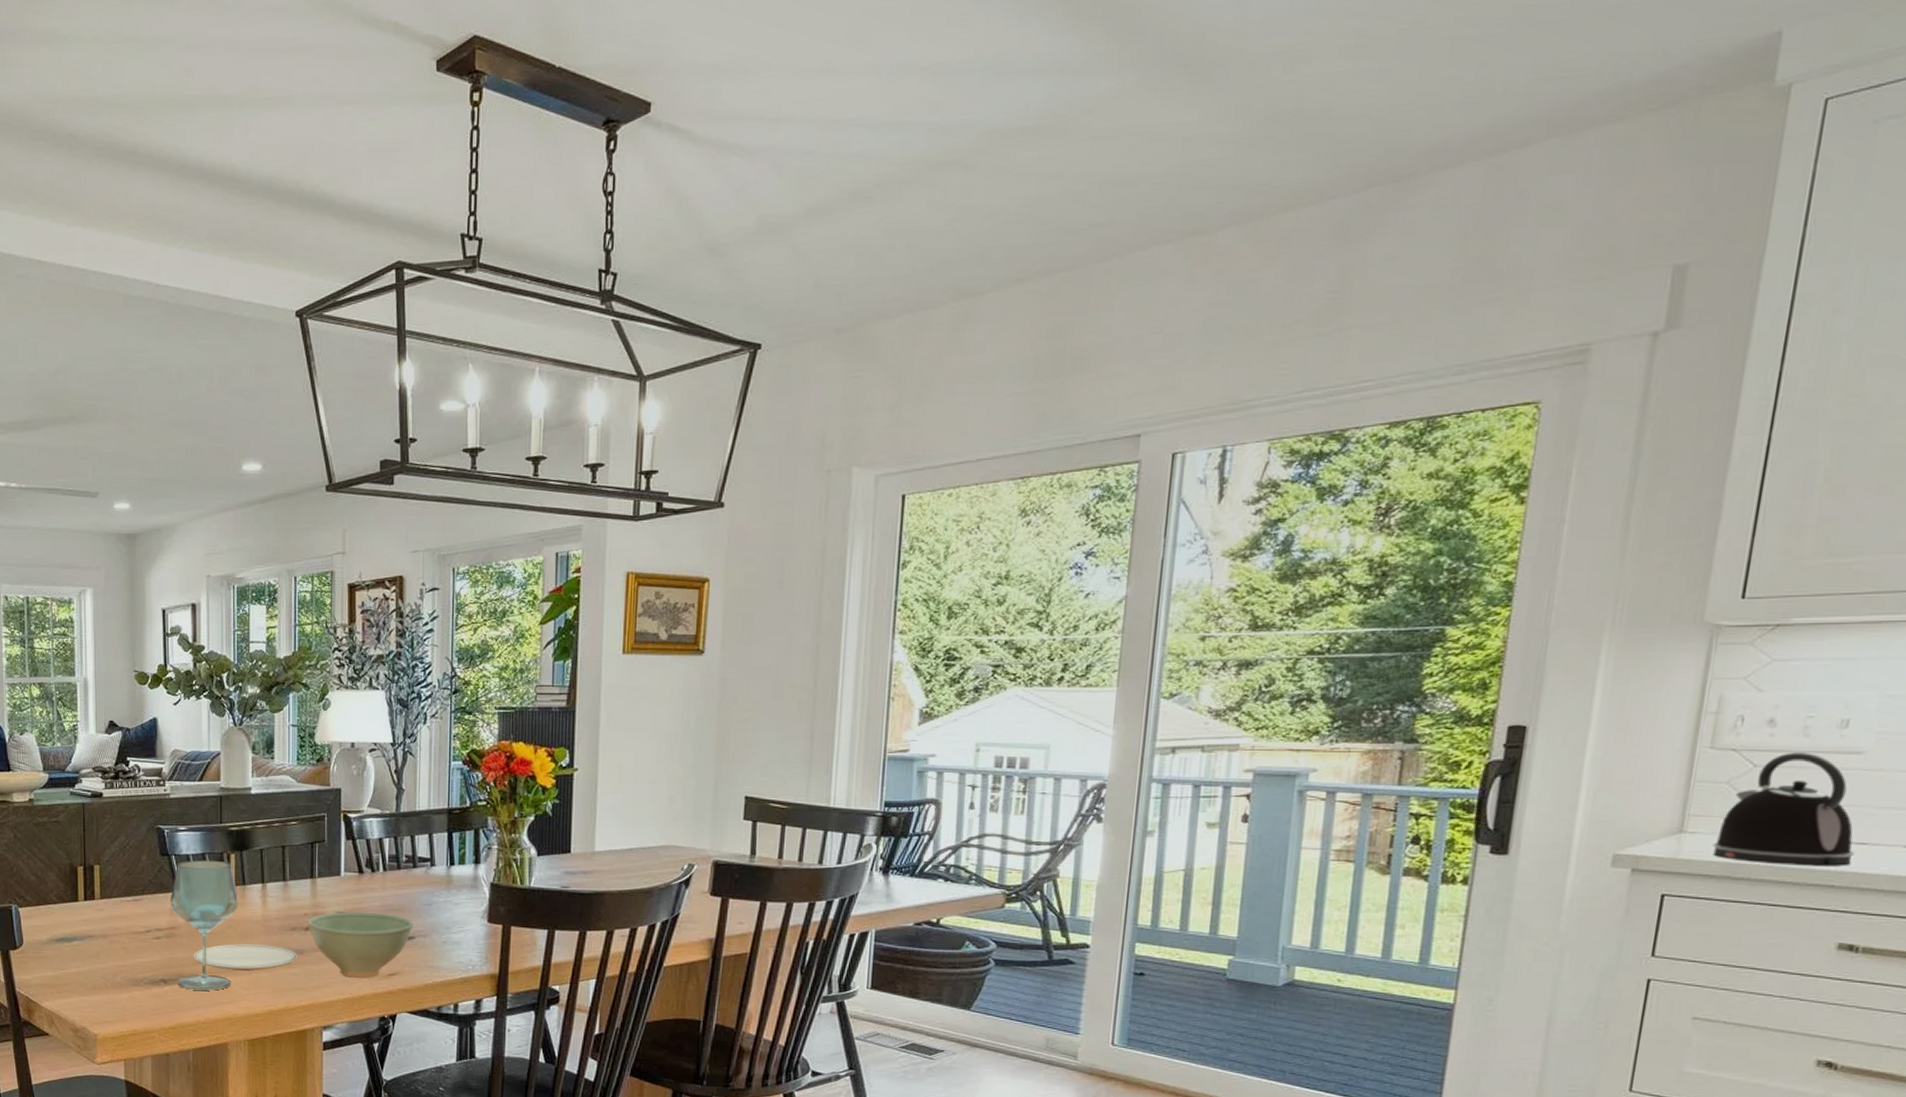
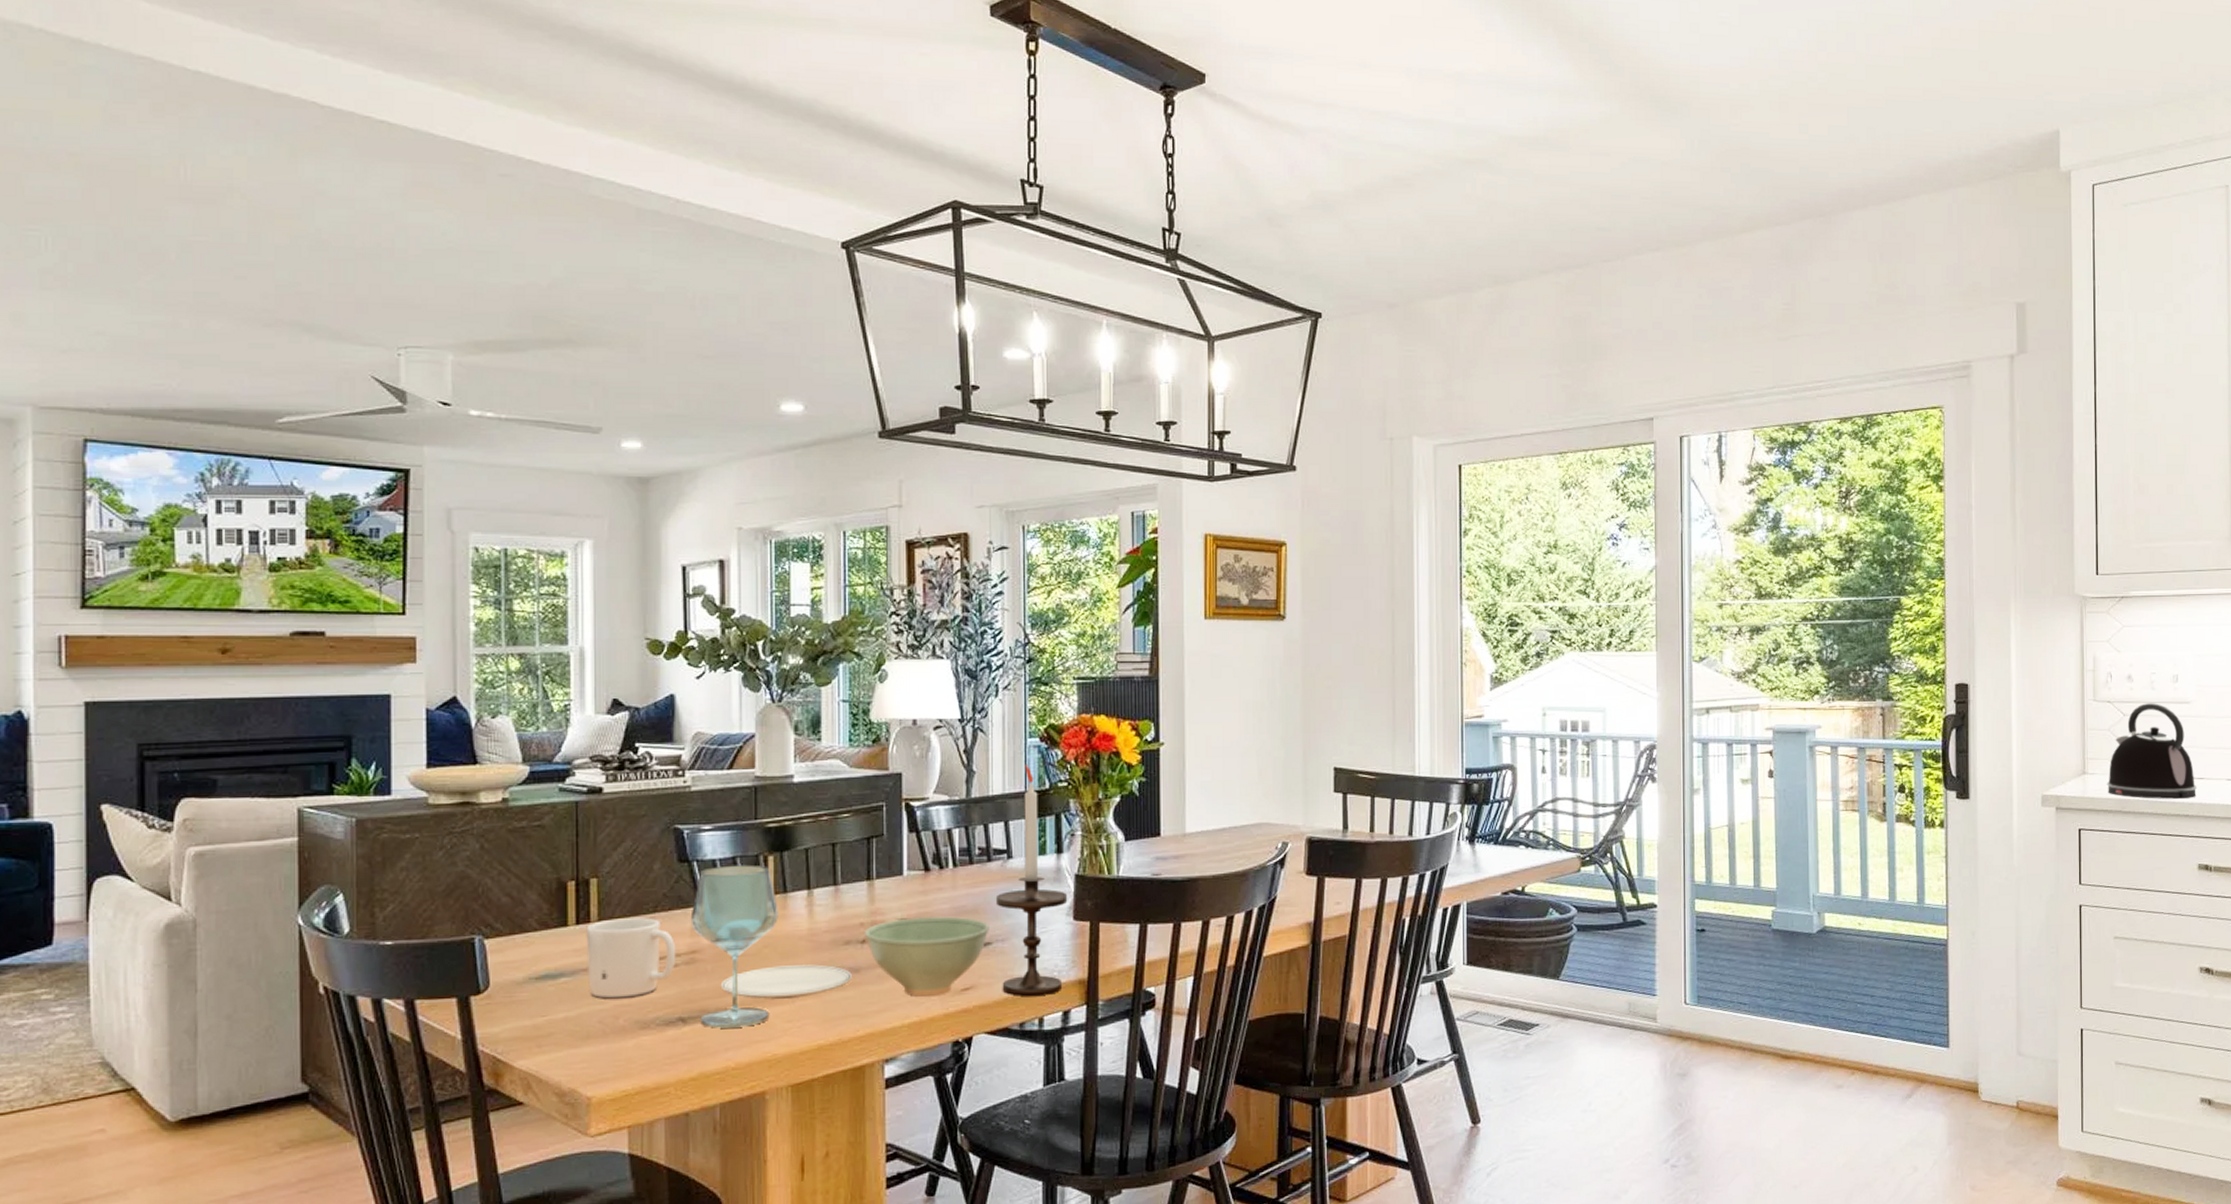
mug: none [92,898,159,961] -> present [586,917,676,999]
candlestick: none [419,784,483,985] -> present [995,763,1068,996]

